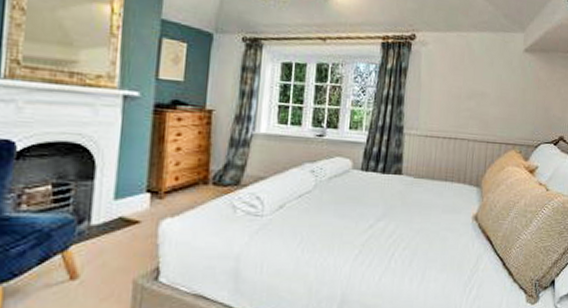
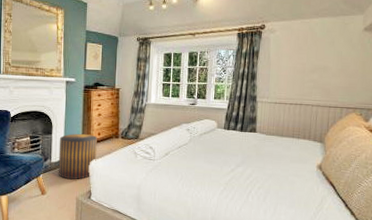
stool: none [102,178,173,252] -> present [58,133,97,180]

